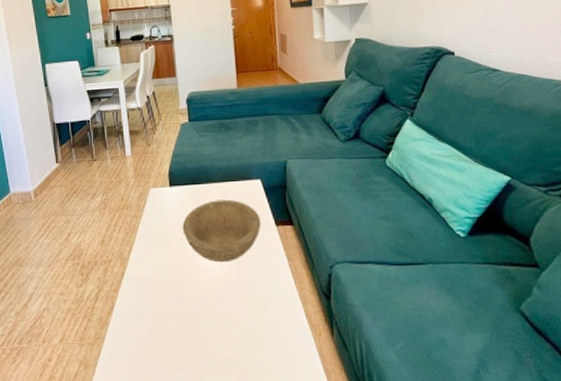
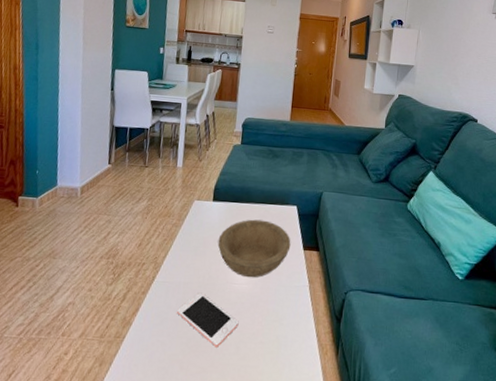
cell phone: none [153,284,220,339] -> present [177,292,239,348]

